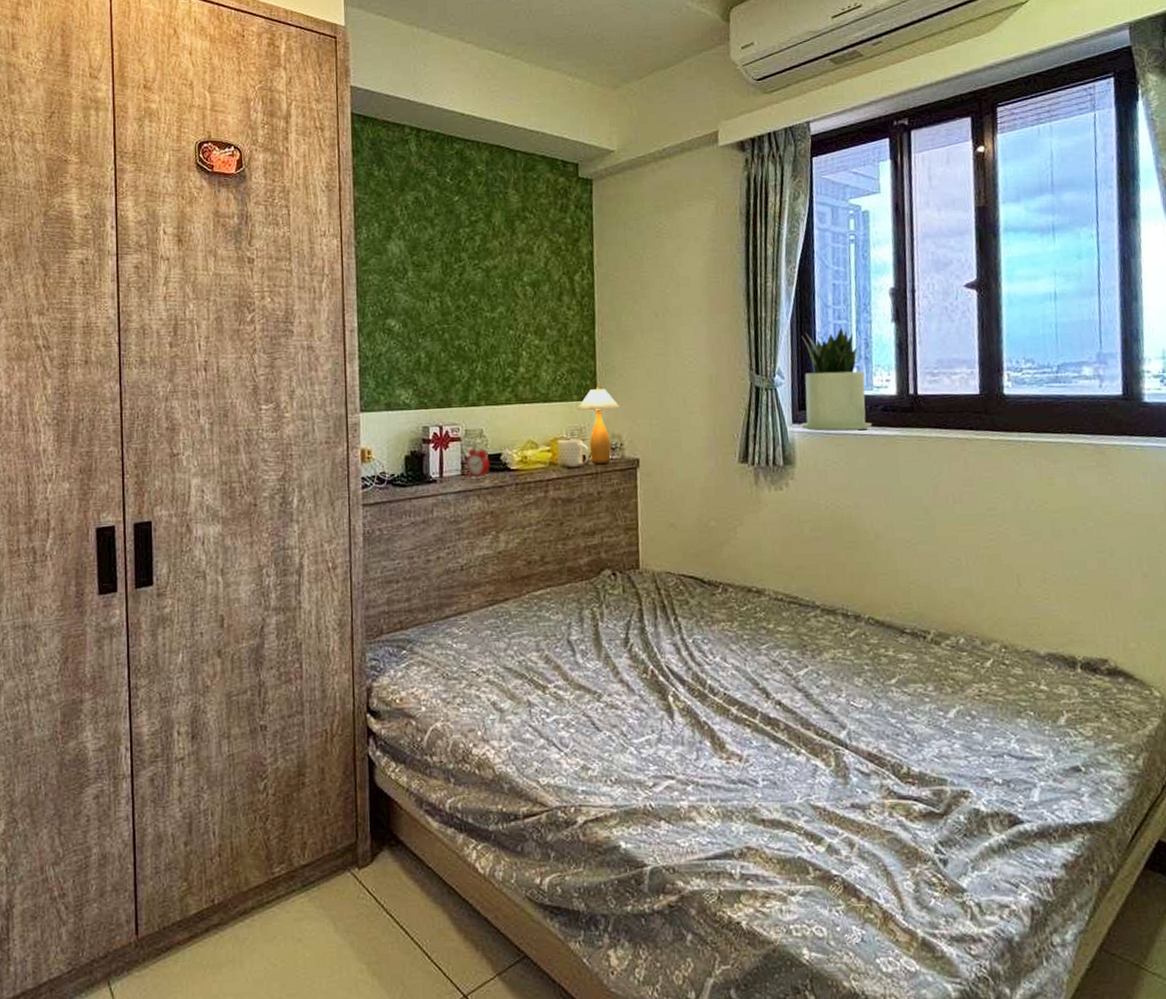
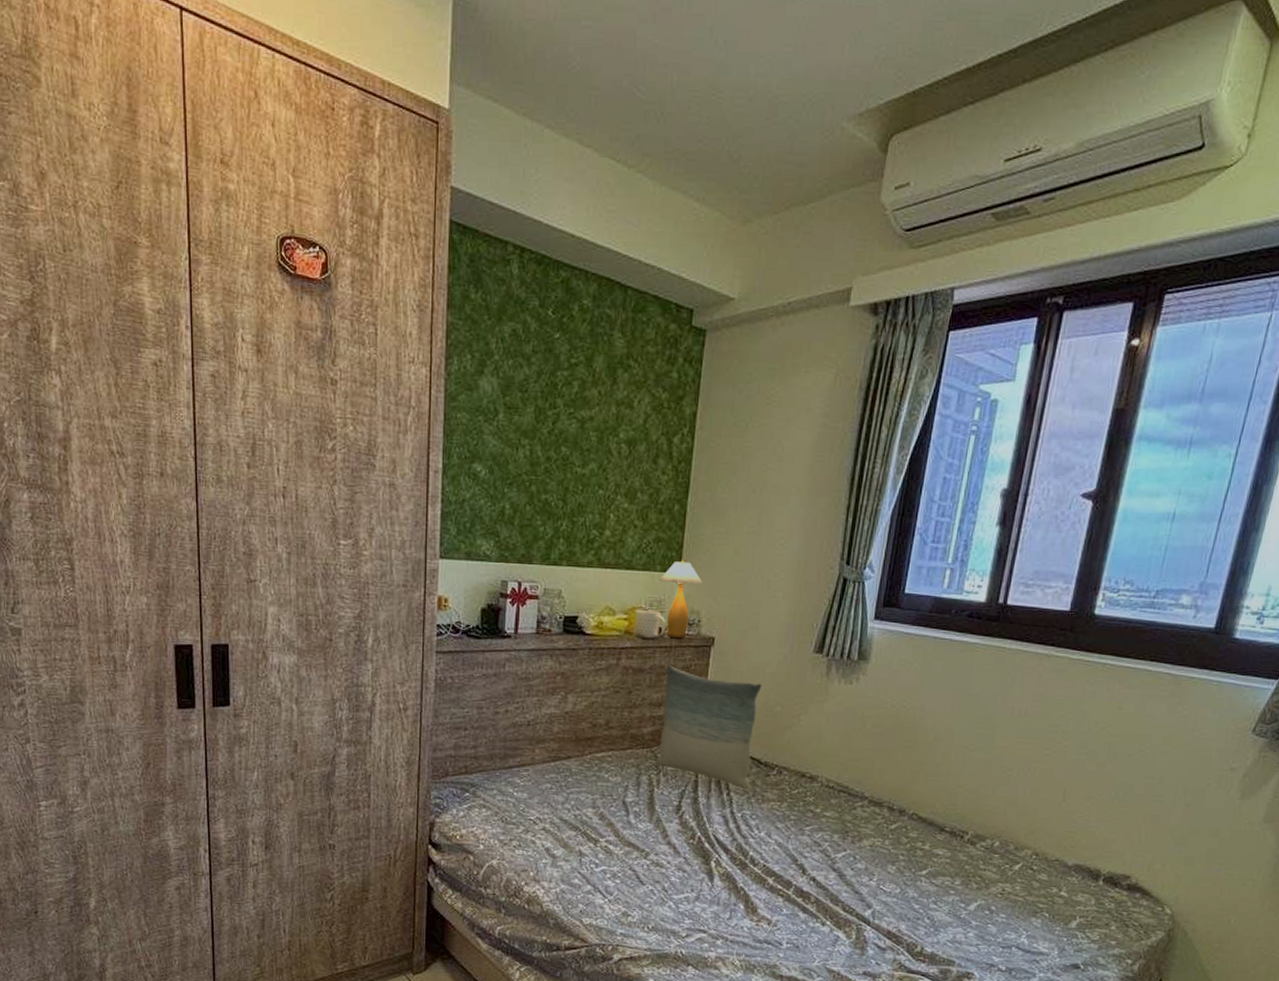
alarm clock: present [466,443,490,479] -> none [542,603,566,640]
pillow: none [594,491,697,613] -> present [655,664,762,790]
planter: present [800,328,873,432] -> none [881,526,957,634]

